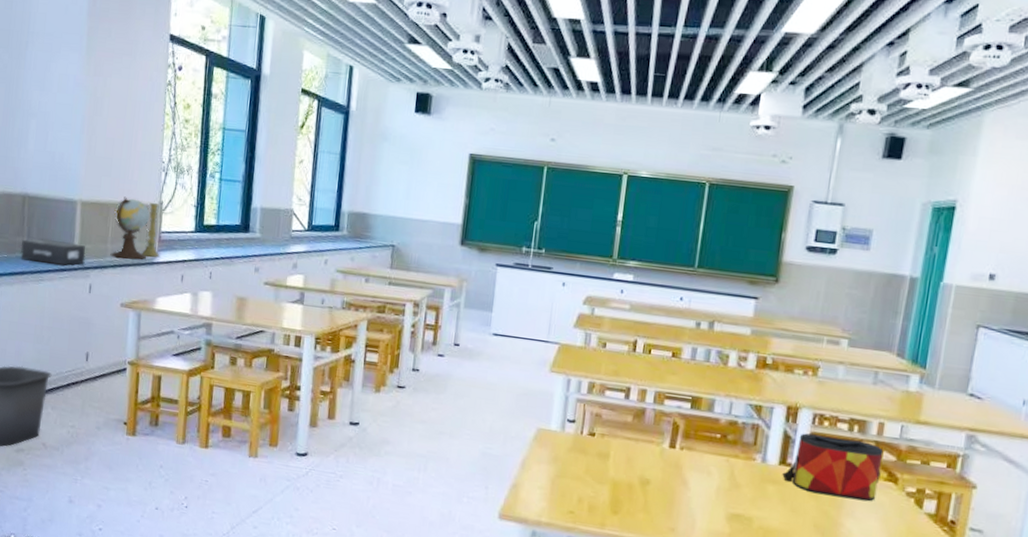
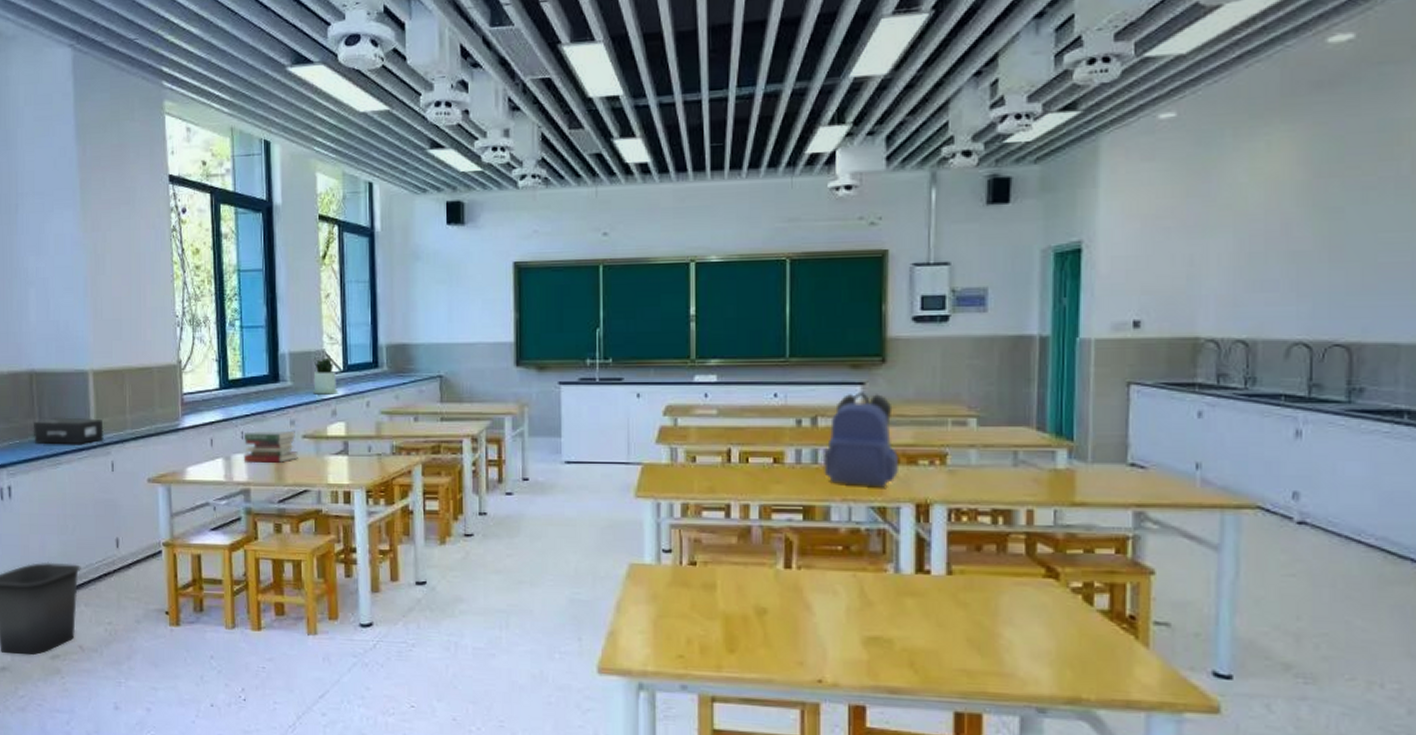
globe: present [110,196,160,260] -> none [130,359,185,429]
books: none [209,272,259,304] -> present [243,430,298,464]
planter: none [277,215,301,250] -> present [312,356,339,394]
backpack: none [713,304,779,389] -> present [822,391,900,488]
bag: present [782,433,884,501] -> none [921,533,1038,605]

